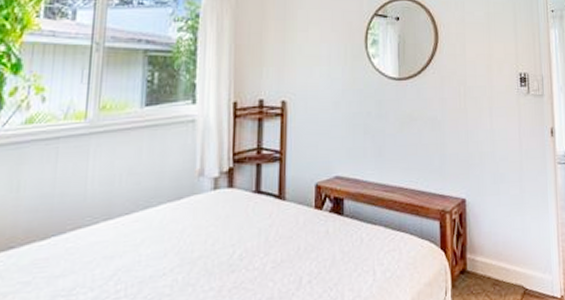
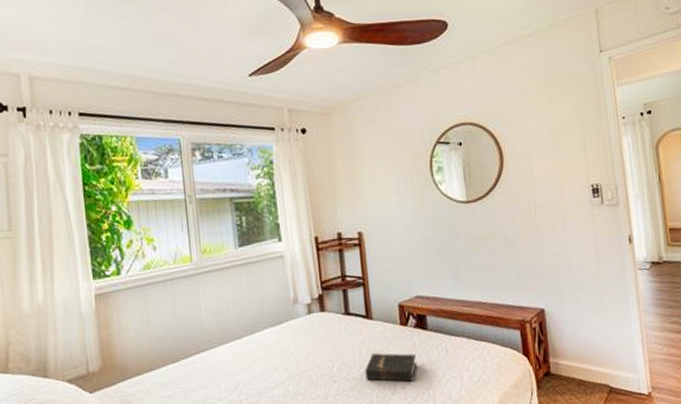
hardback book: none [269,239,329,275] -> present [365,352,418,382]

